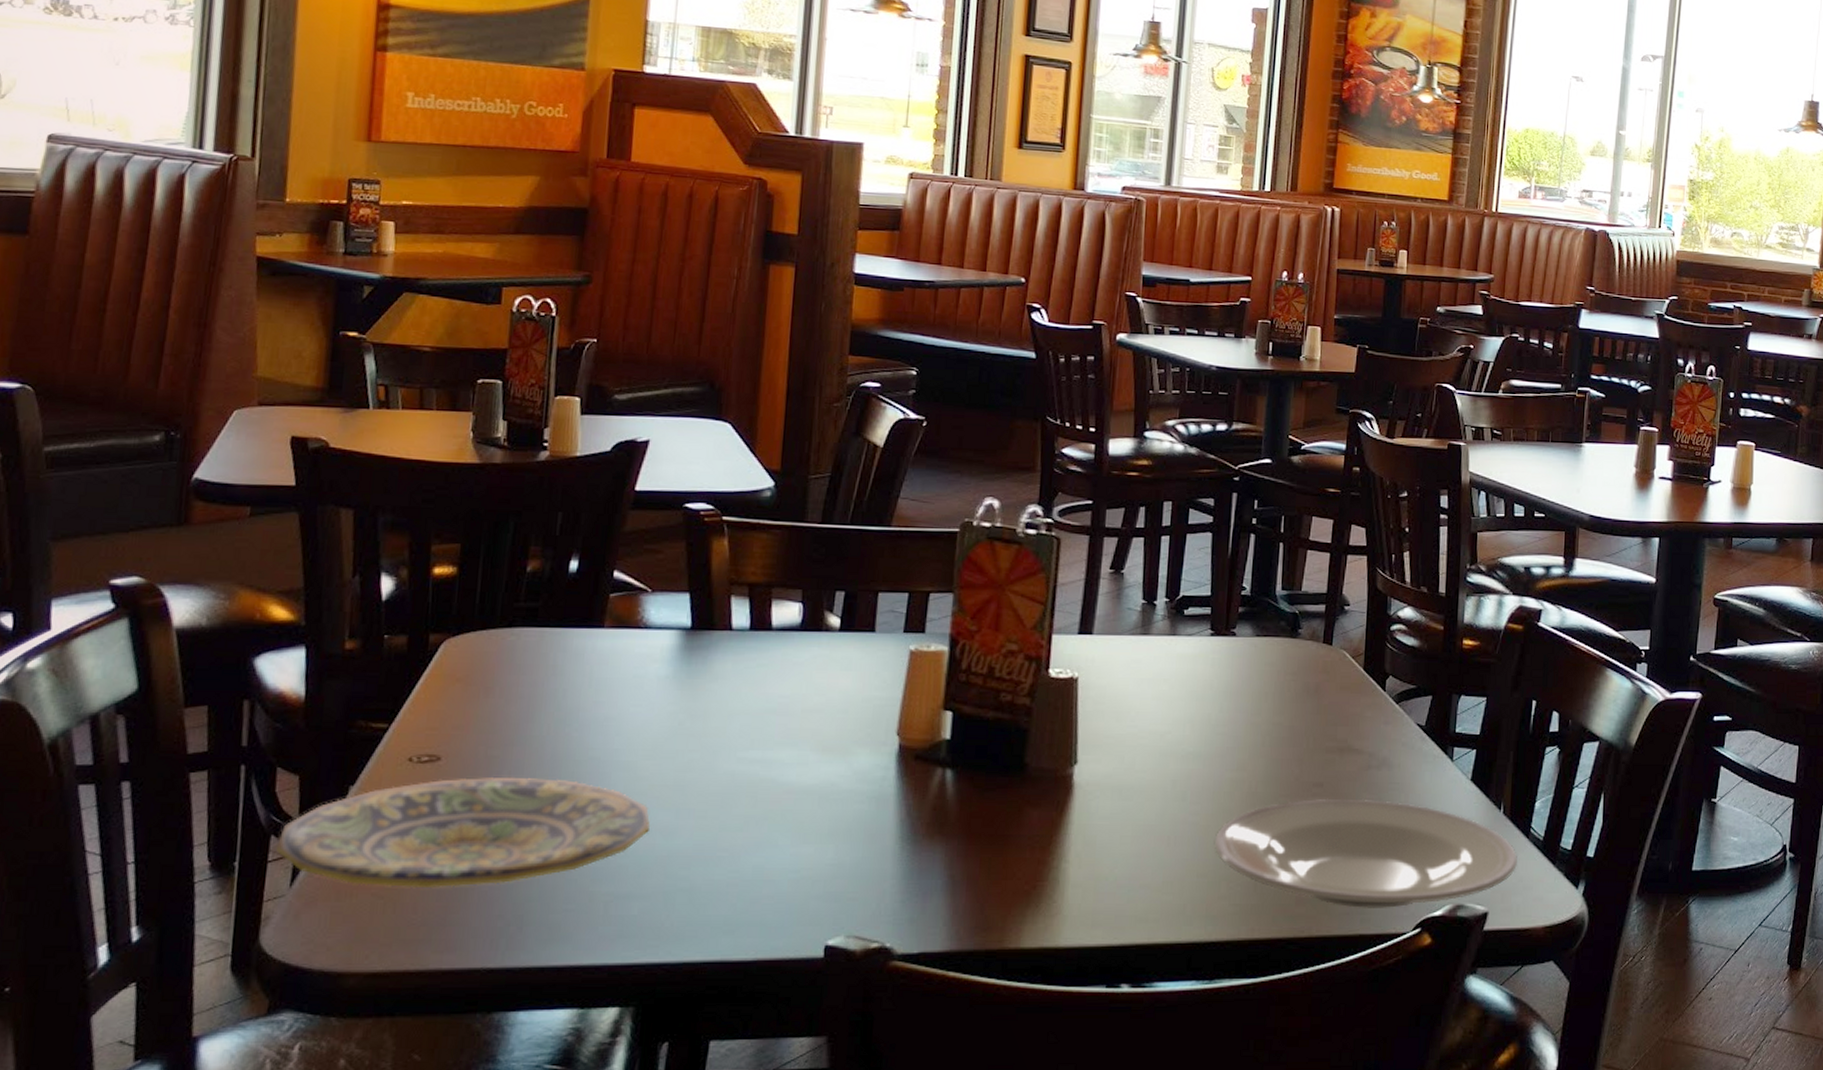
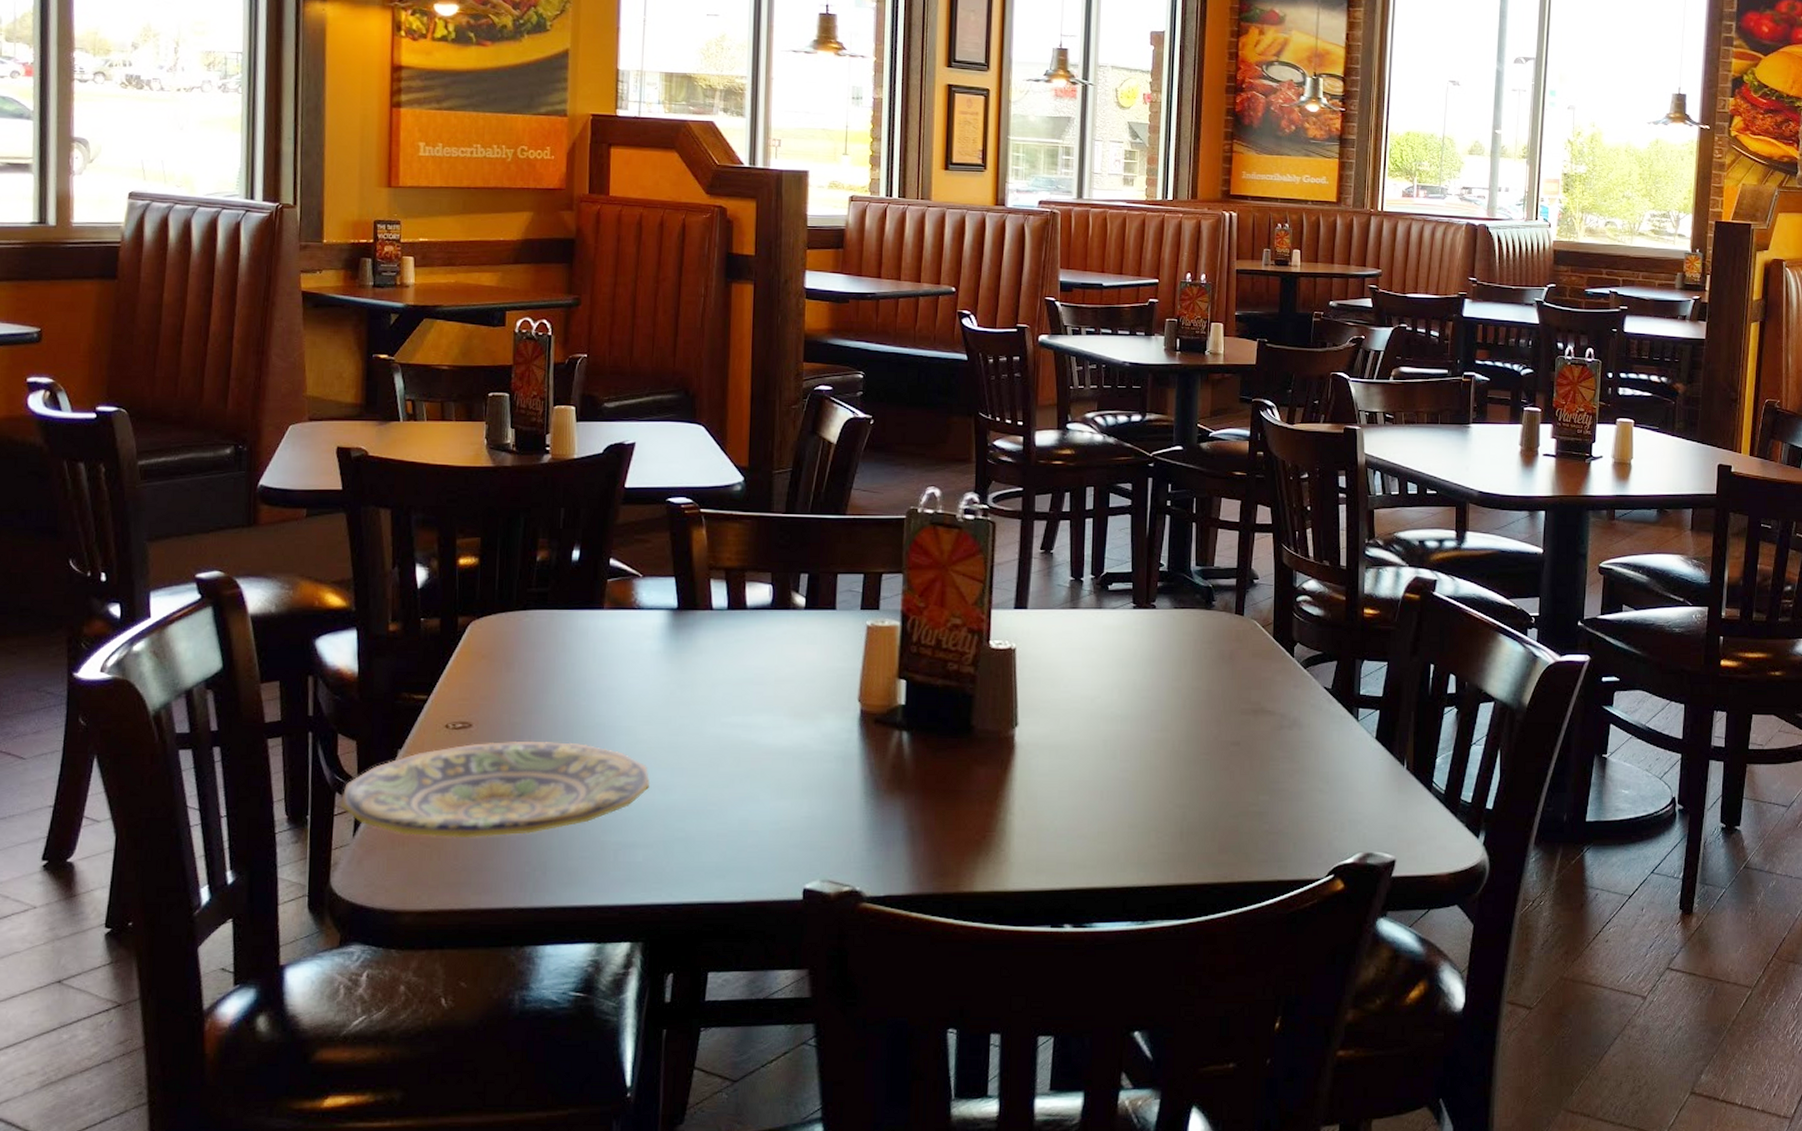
plate: present [1214,798,1517,908] -> none [1142,756,1421,856]

